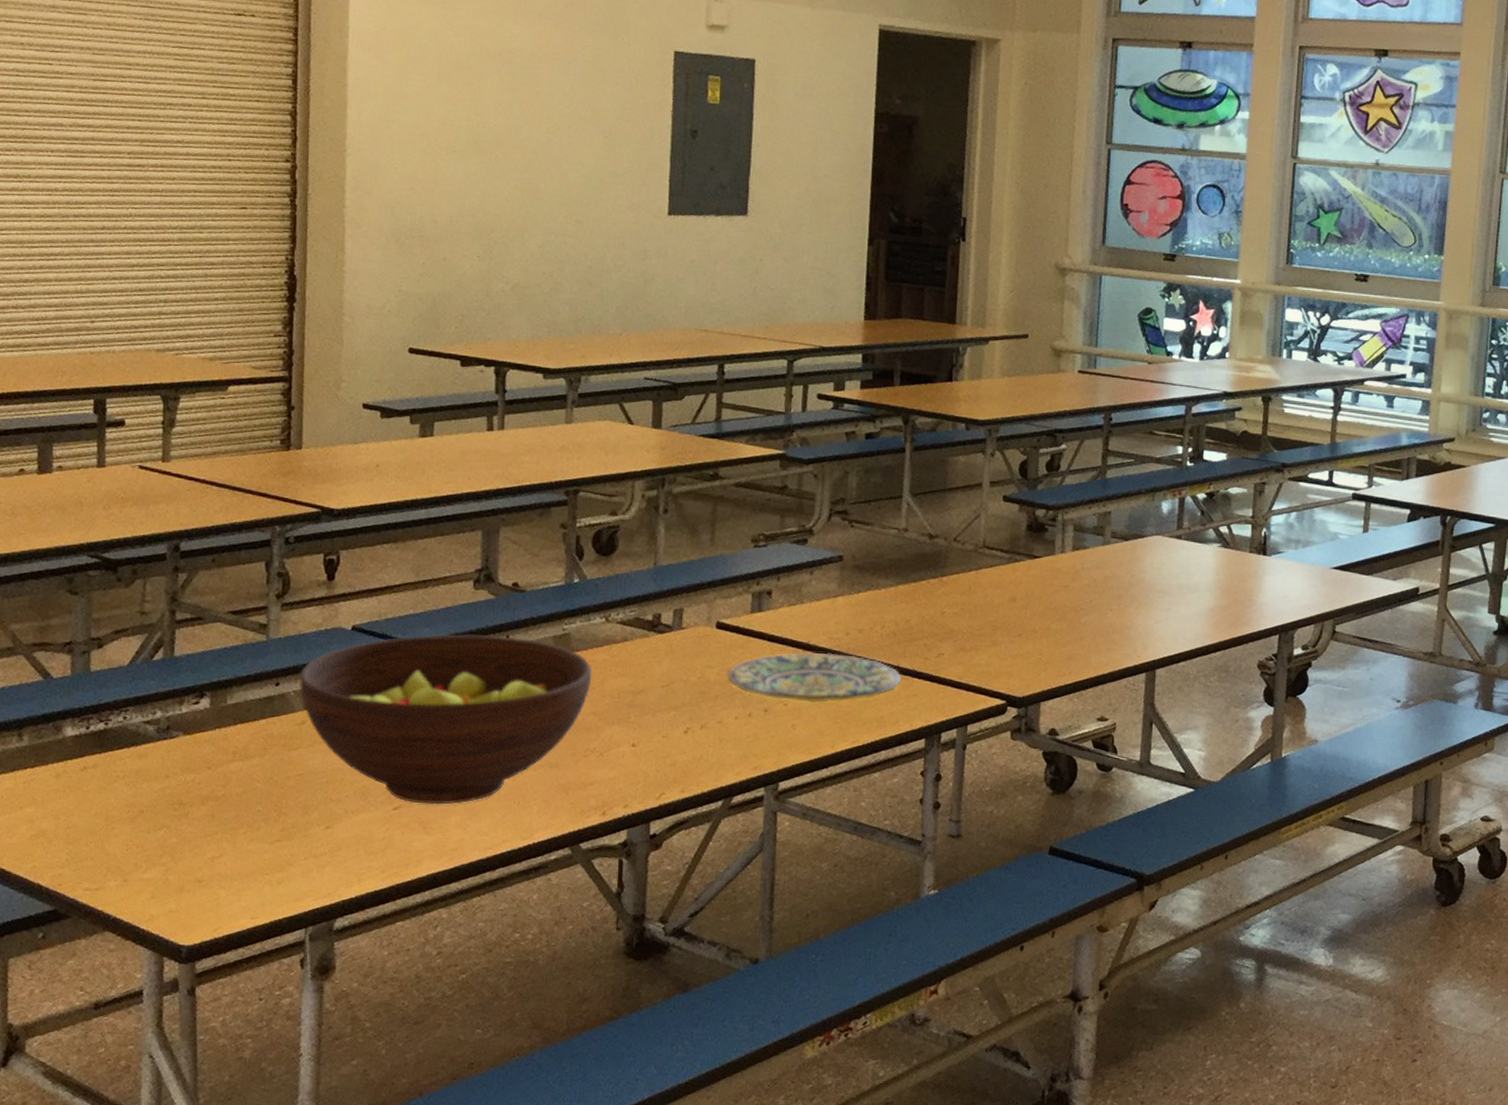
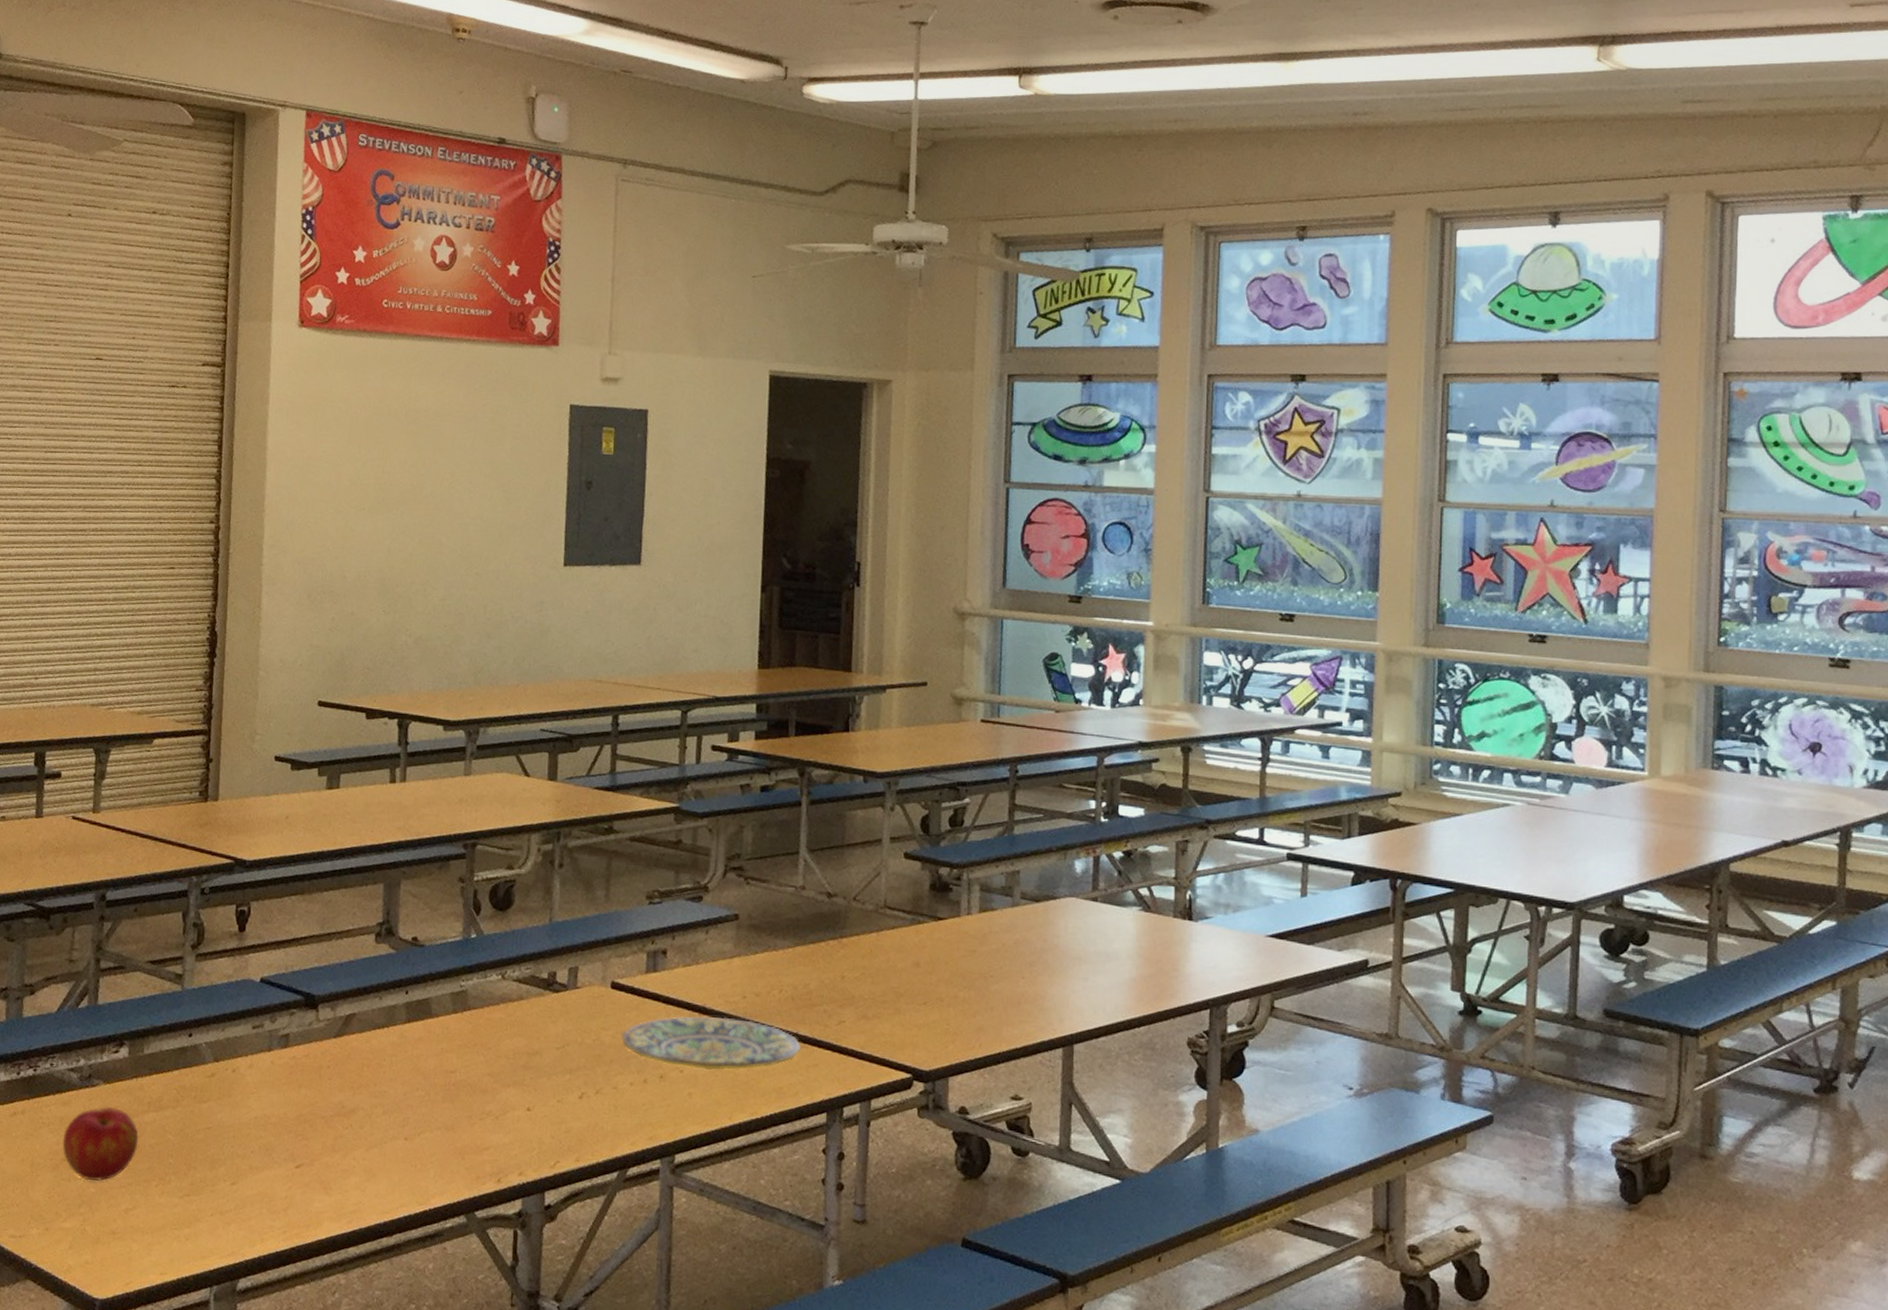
apple: none [139,757,224,832] -> present [62,1106,139,1182]
fruit bowl: present [299,634,592,805] -> none [210,988,488,1165]

